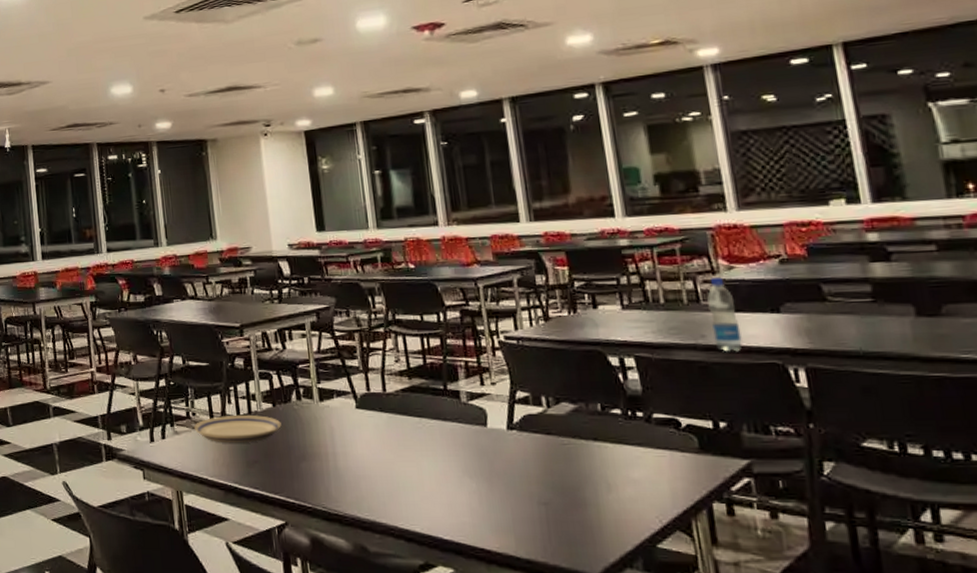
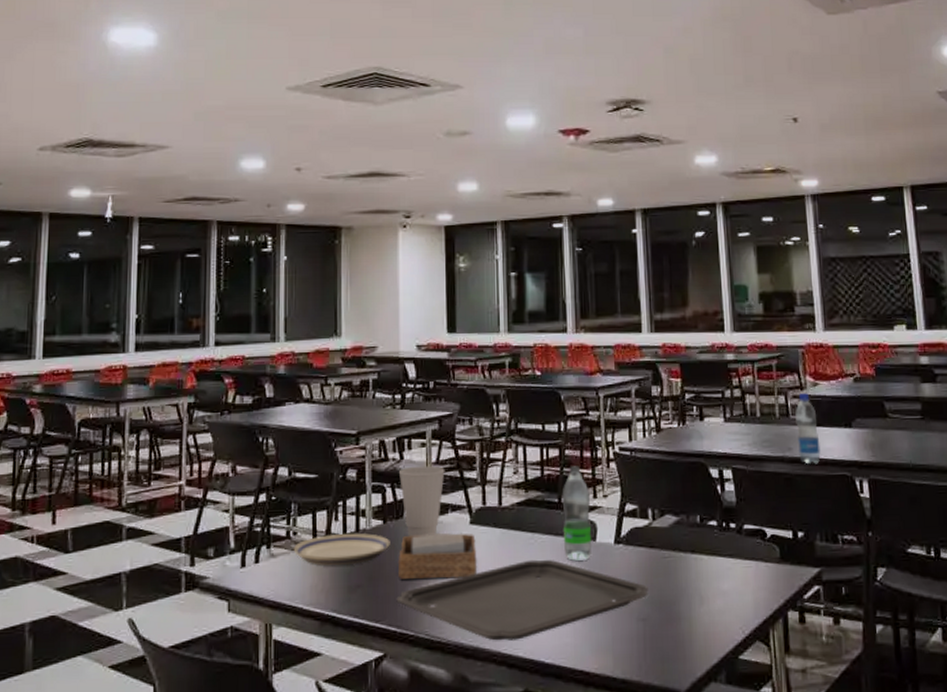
cup: none [283,354,327,420] -> present [399,465,445,538]
napkin holder: none [290,416,367,458] -> present [397,533,477,579]
tray: none [292,443,548,517] -> present [396,559,648,641]
bottle: none [446,354,484,445] -> present [562,466,592,561]

